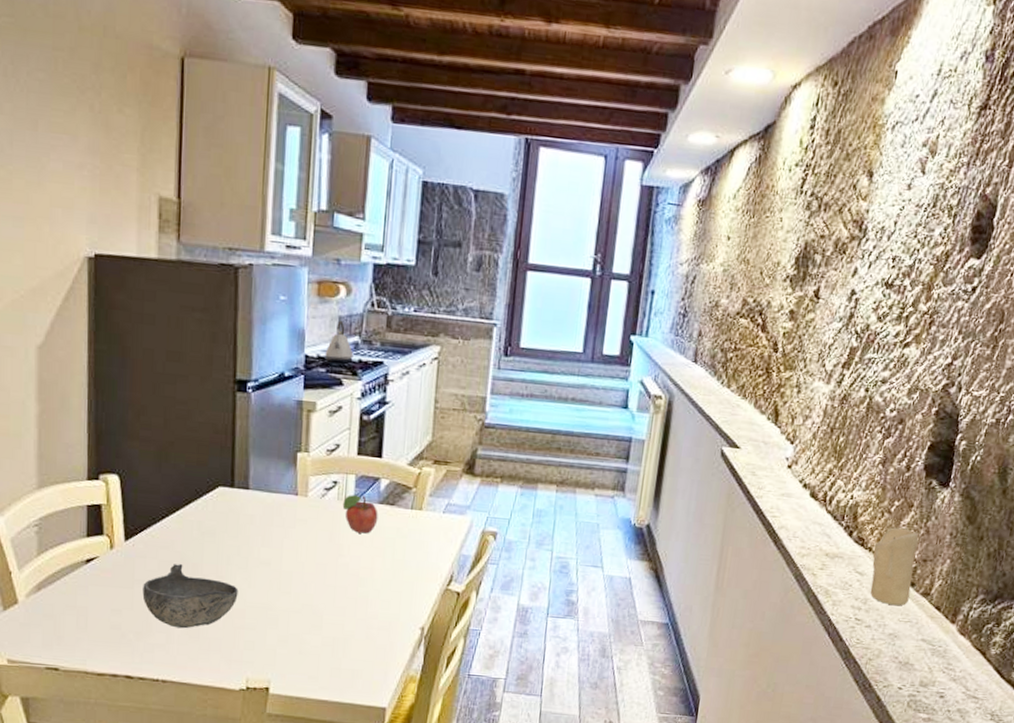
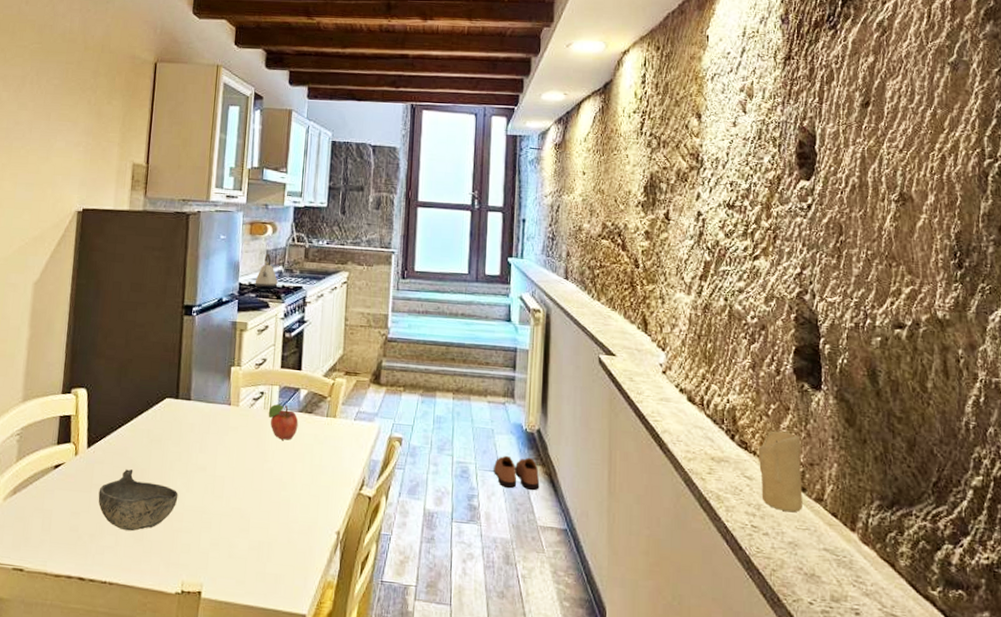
shoe: none [596,550,645,585] -> present [494,455,540,490]

